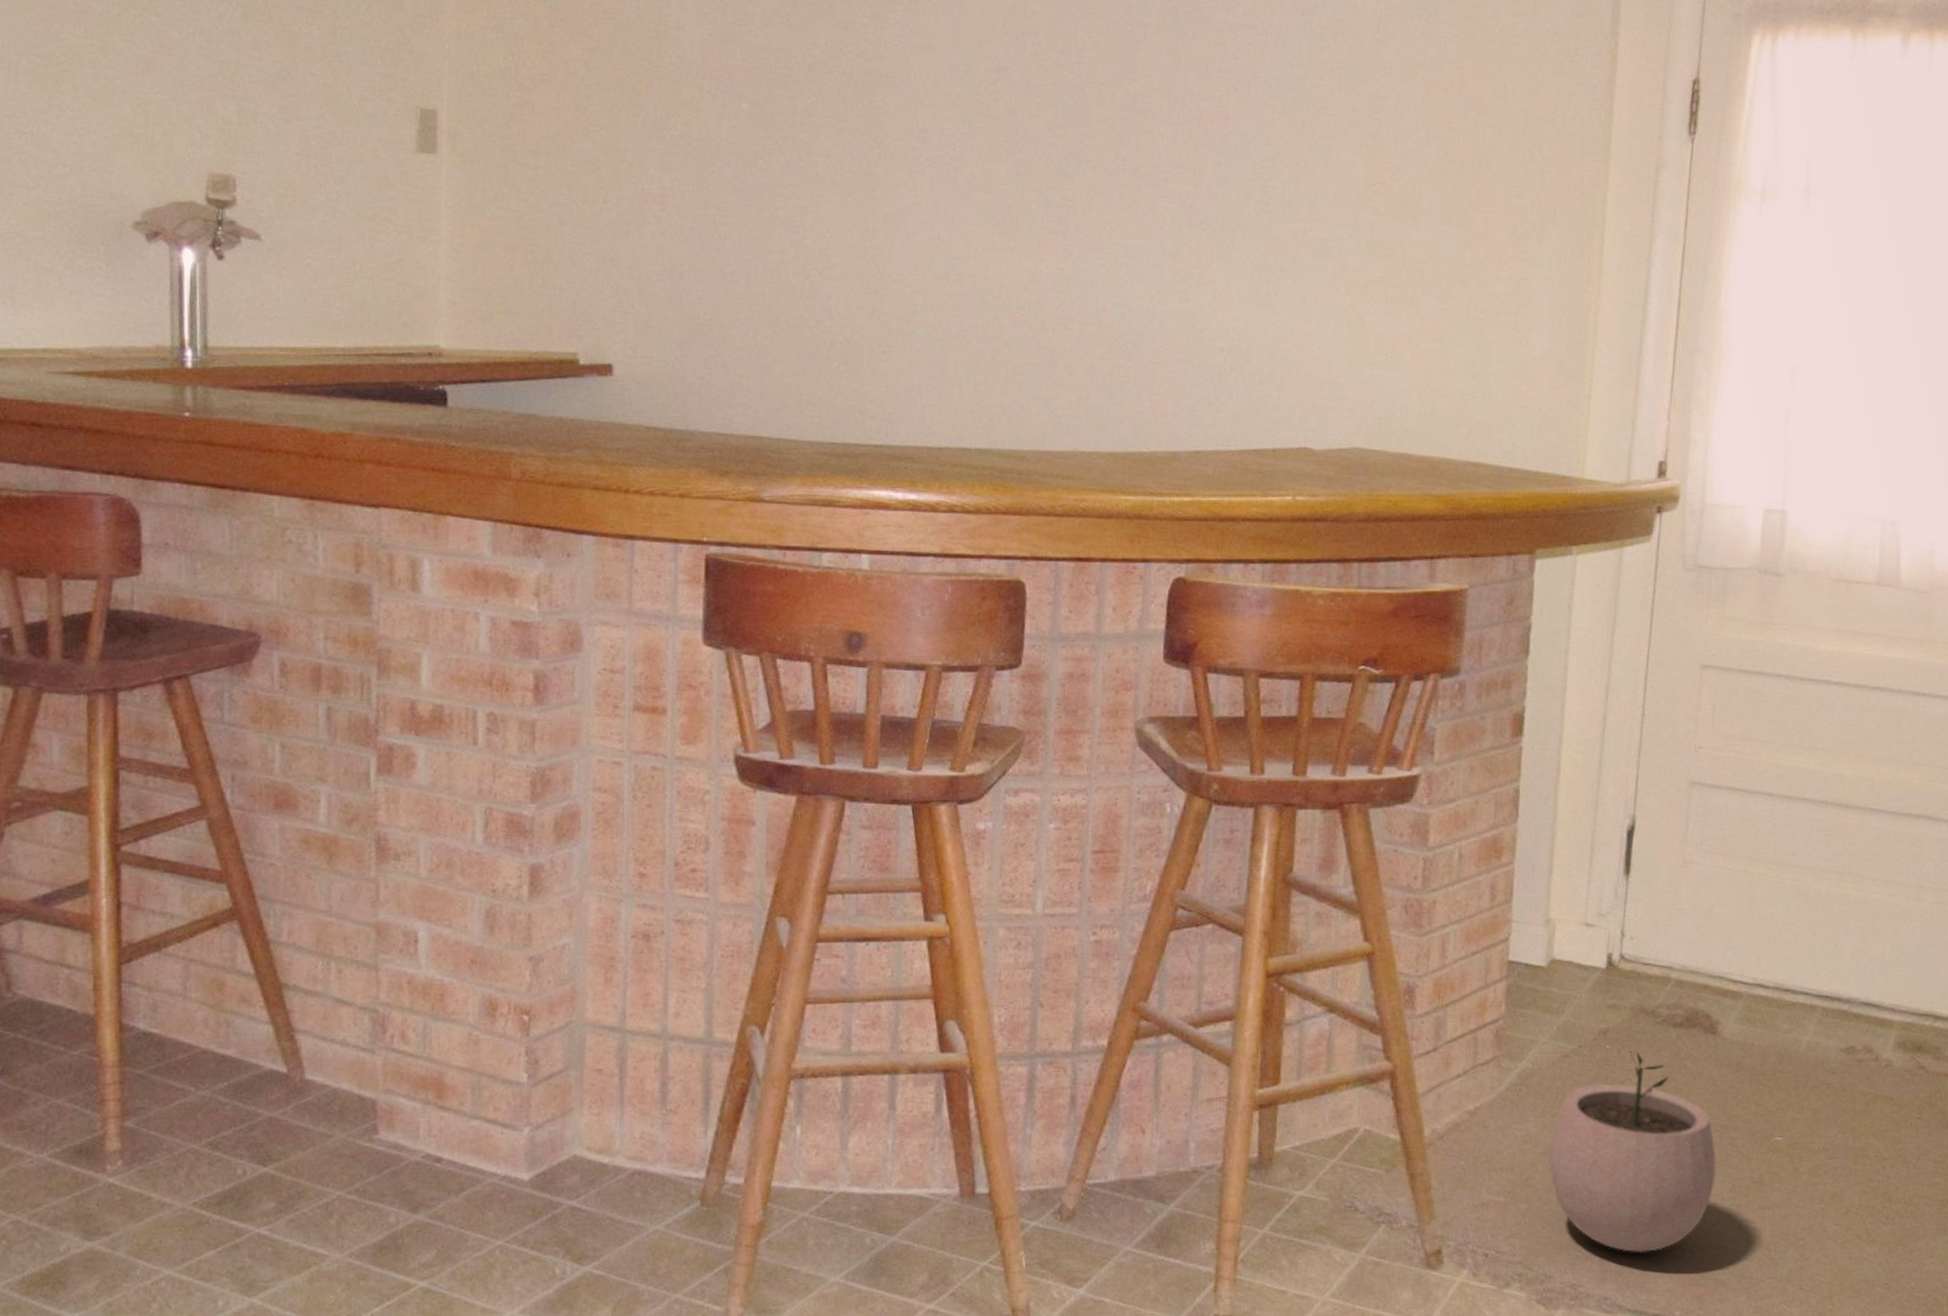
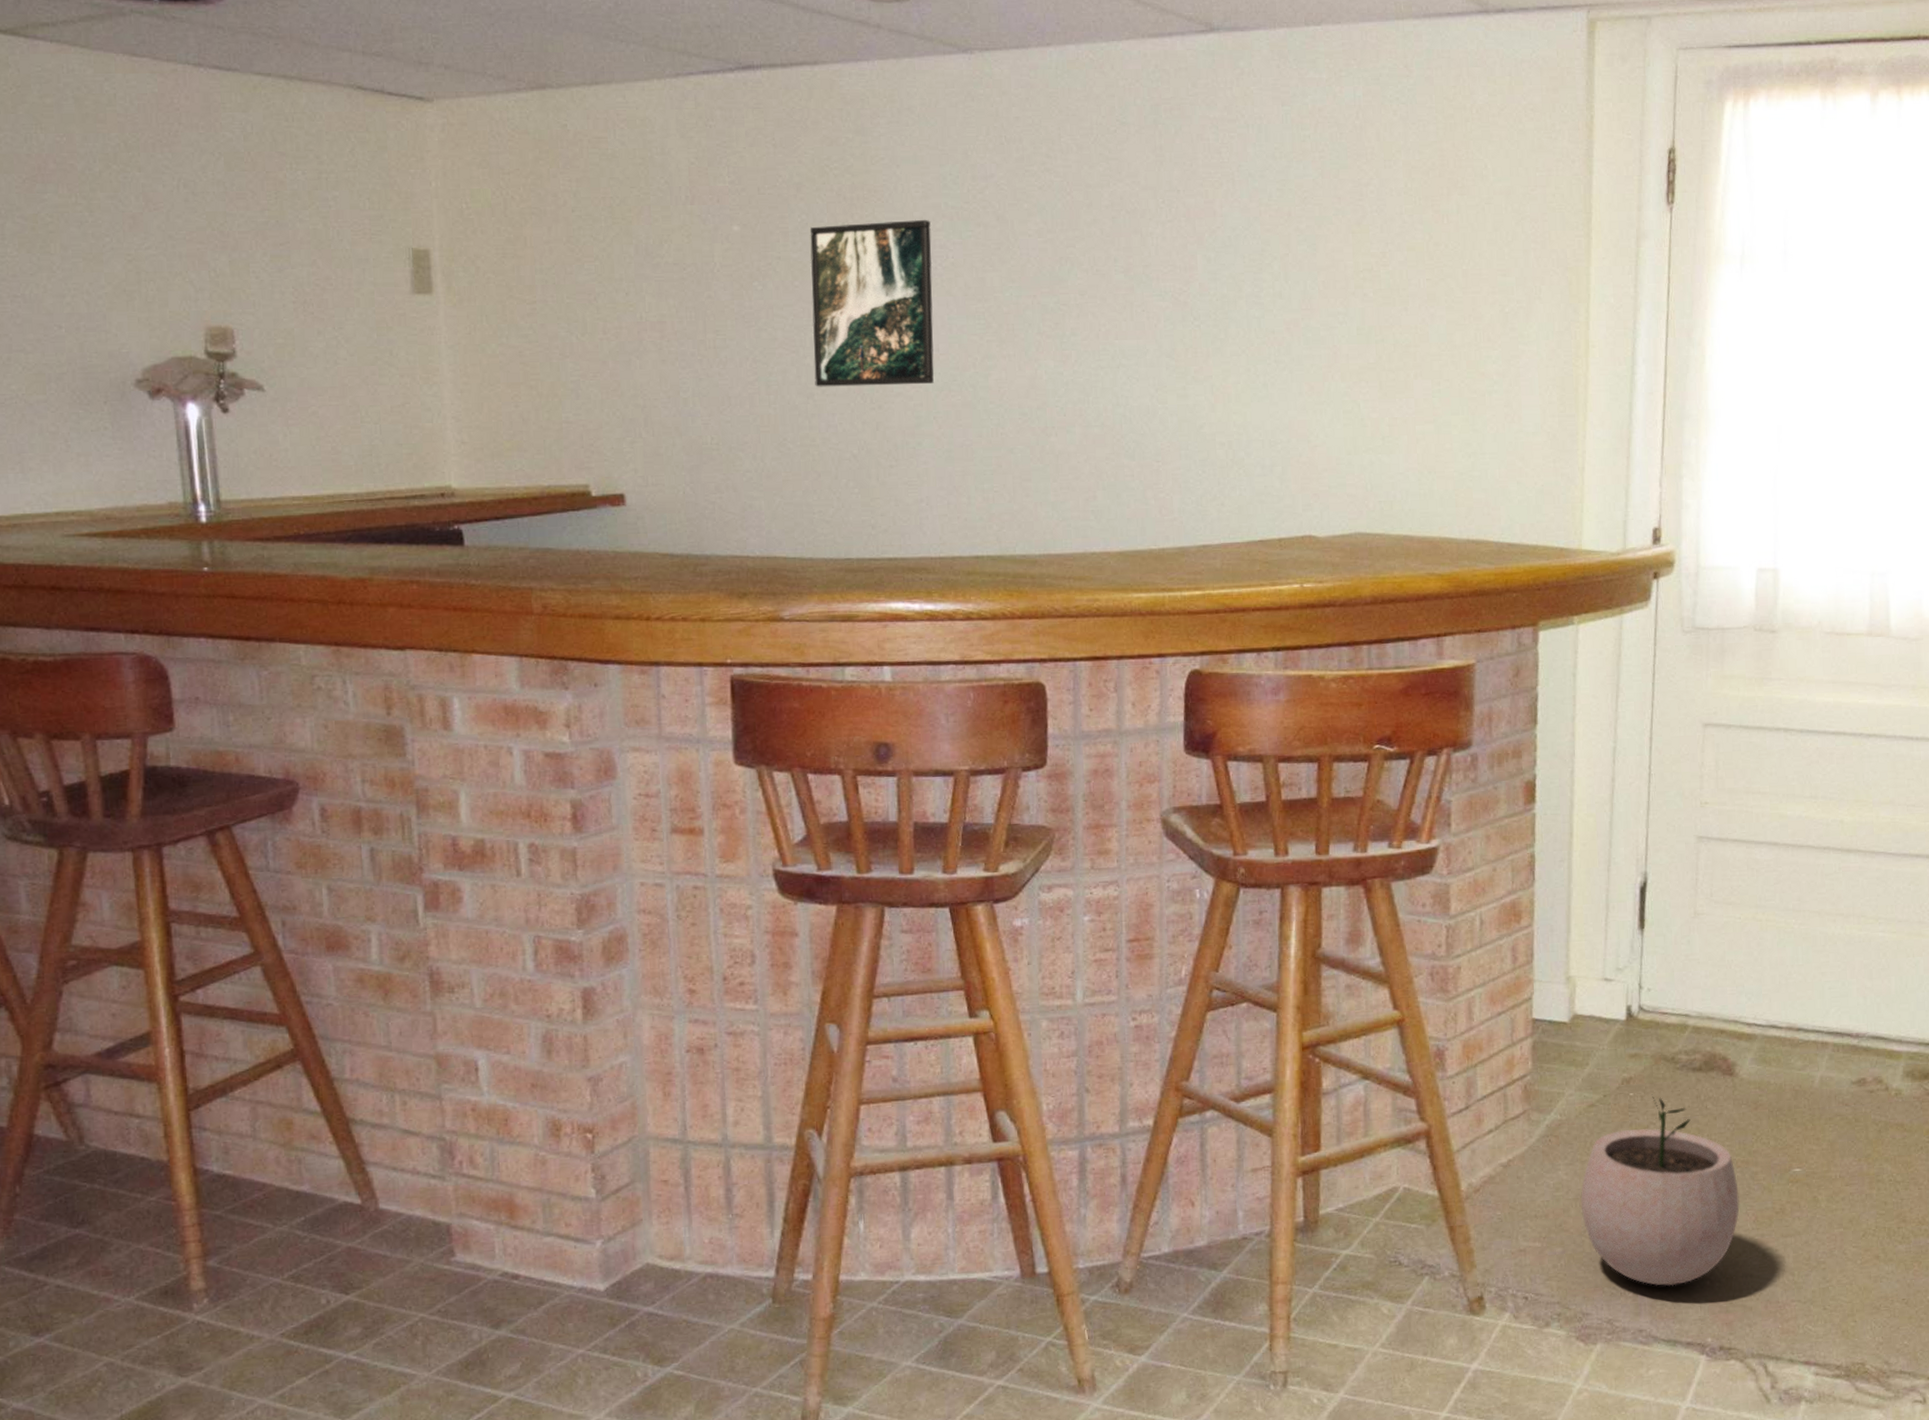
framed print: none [813,107,940,273] -> present [809,219,934,387]

